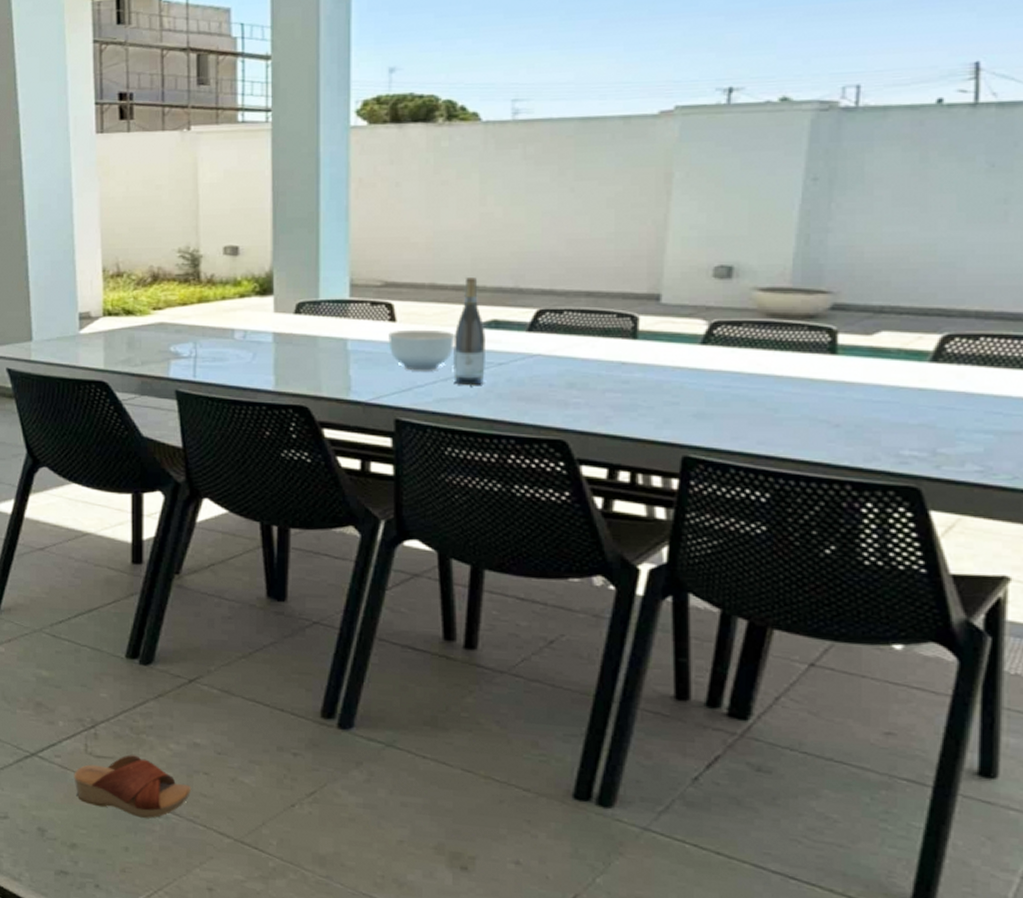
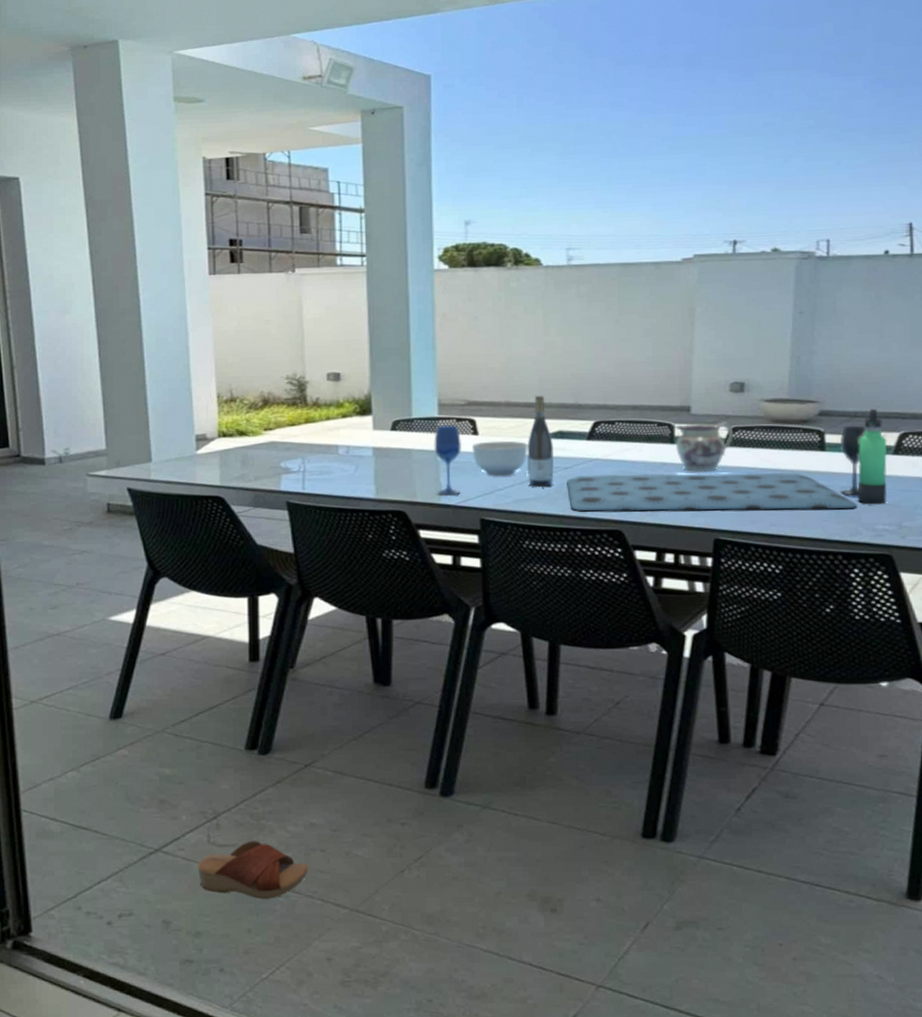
wineglass: none [344,309,377,391] -> present [434,425,462,496]
placemat: none [500,373,876,429] -> present [567,472,857,512]
pitcher: none [638,315,716,375] -> present [674,422,734,472]
wine glass: none [855,323,895,411] -> present [840,425,866,495]
thermos bottle: none [878,302,923,424] -> present [857,408,887,505]

